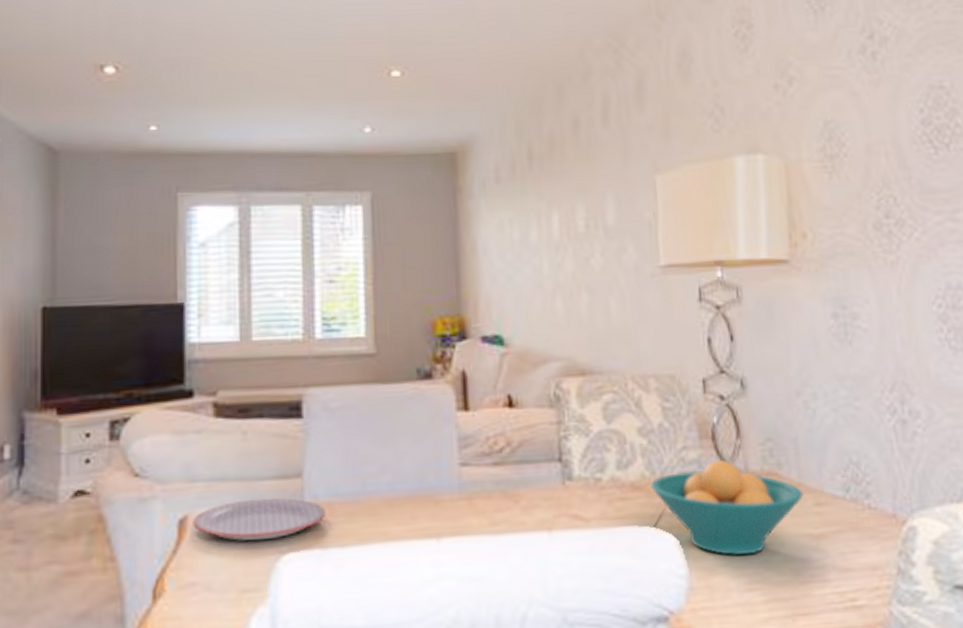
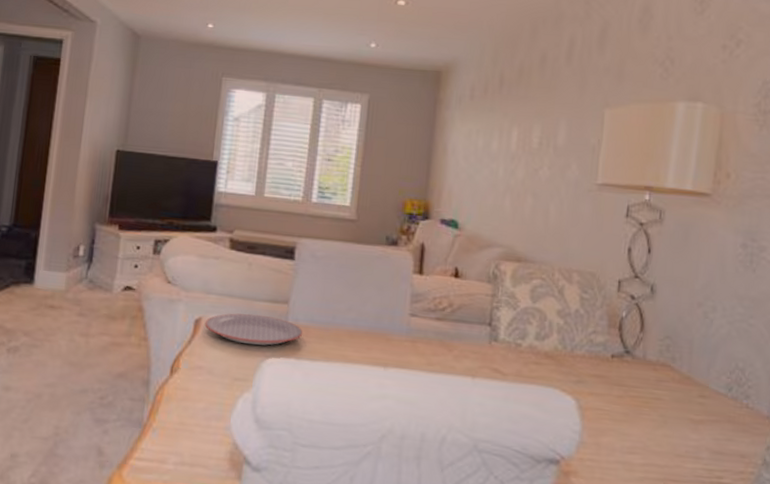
fruit bowl: present [650,459,804,556] -> none [561,346,691,426]

